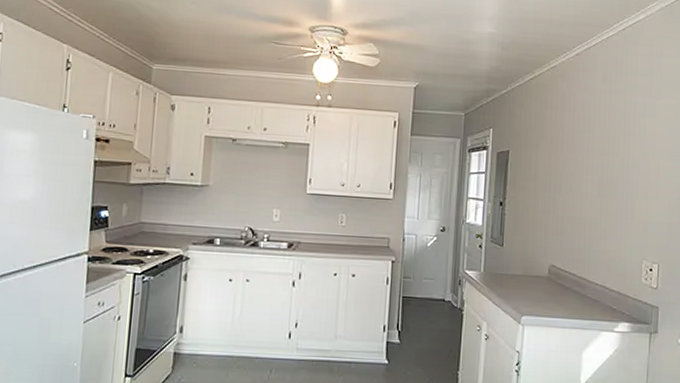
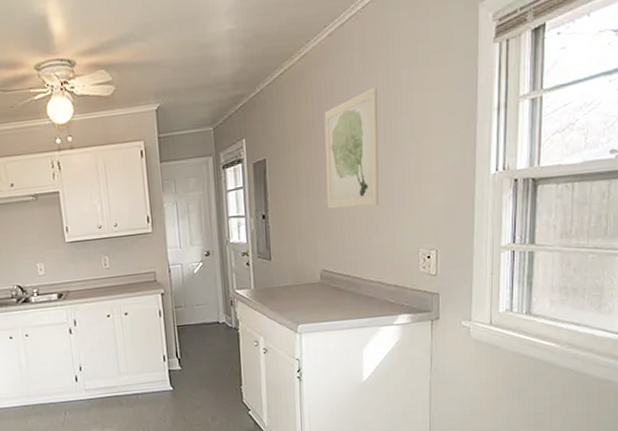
wall art: none [561,106,615,212] -> present [324,86,380,209]

